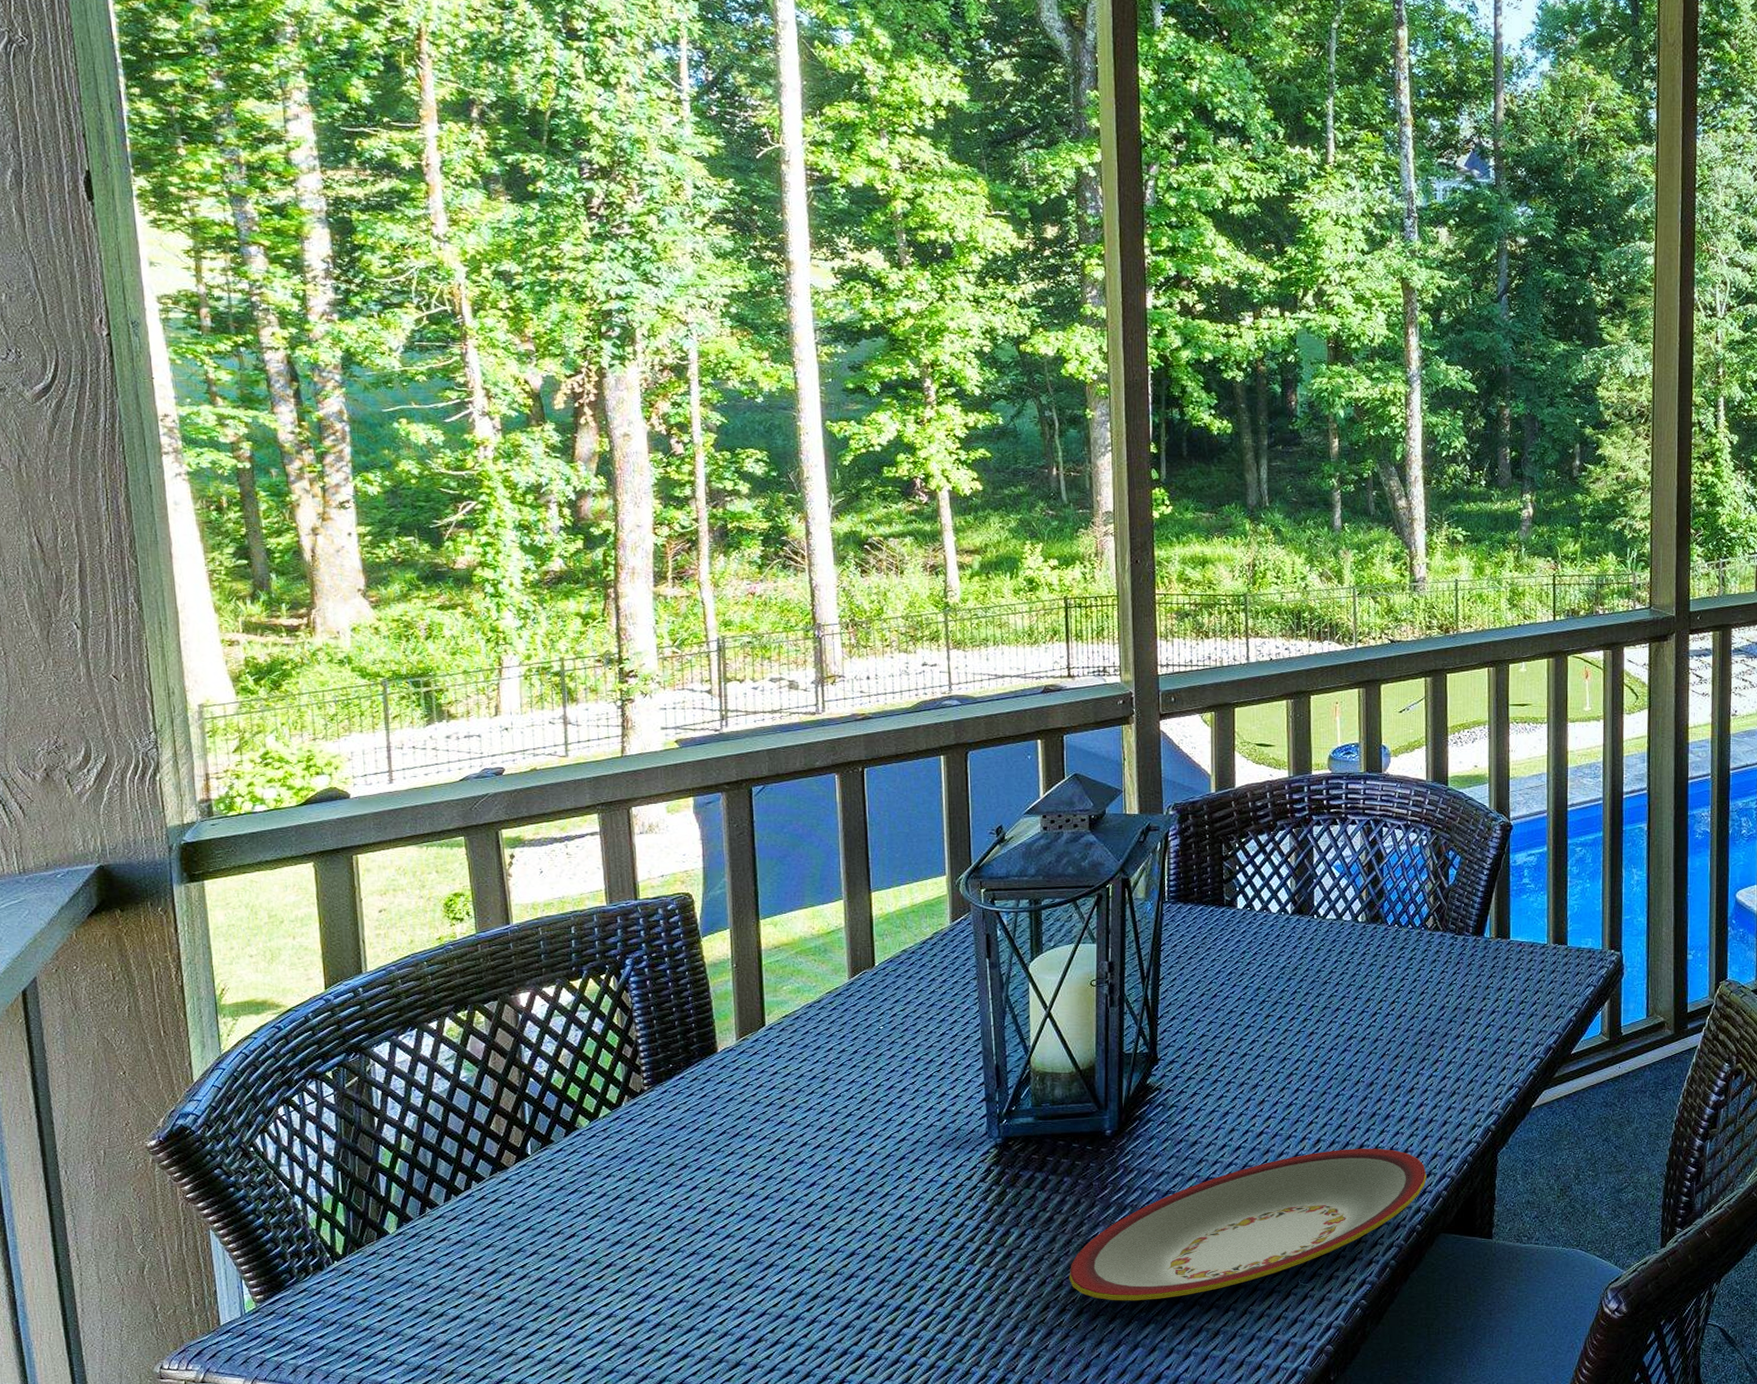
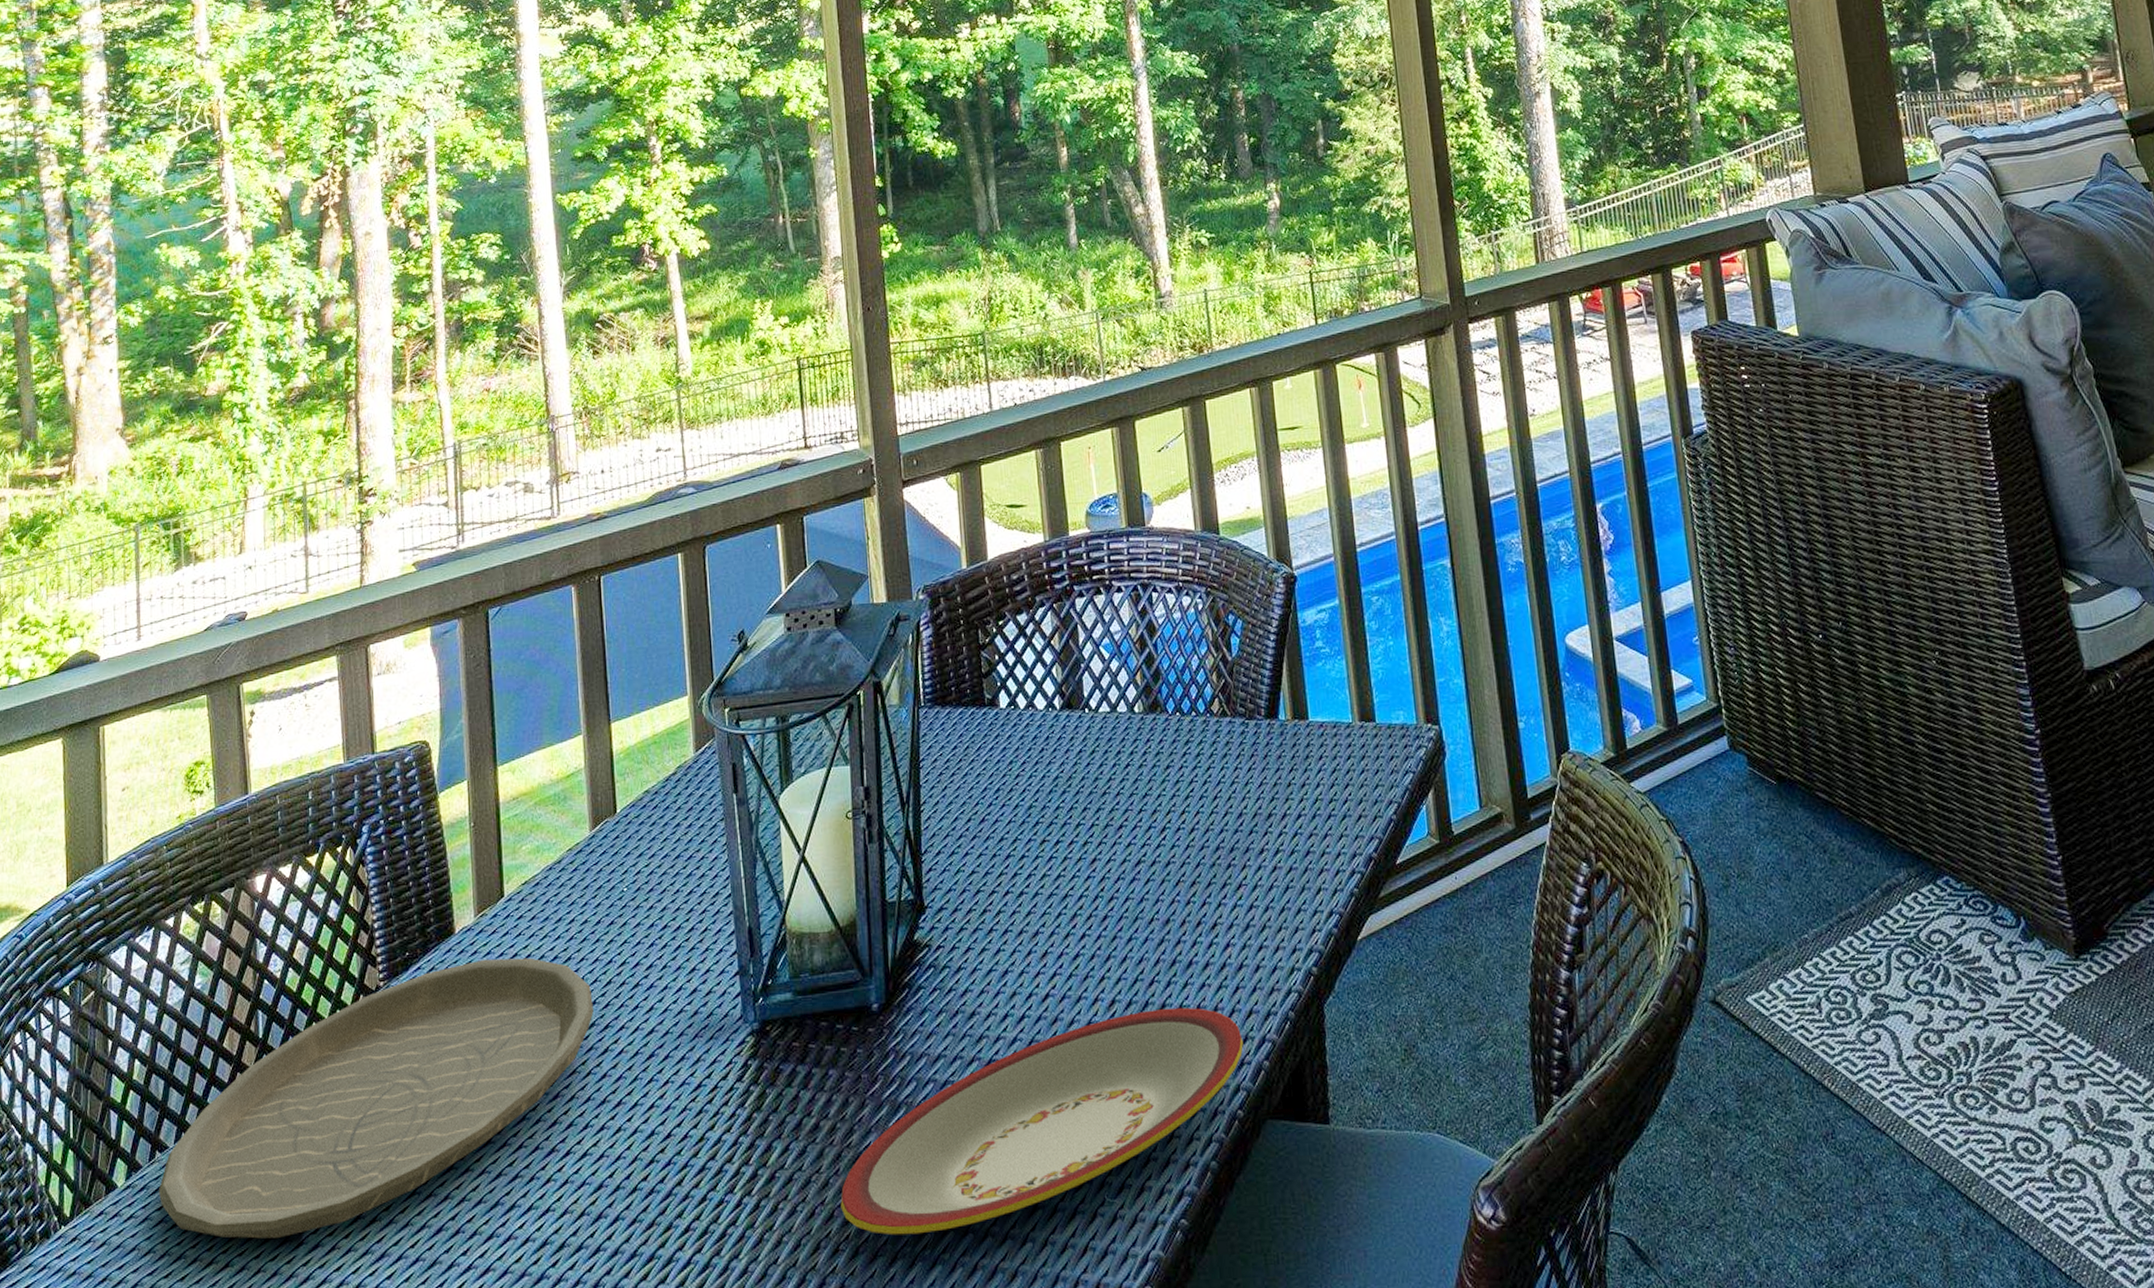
plate: none [429,1074,849,1279] -> present [158,957,594,1239]

